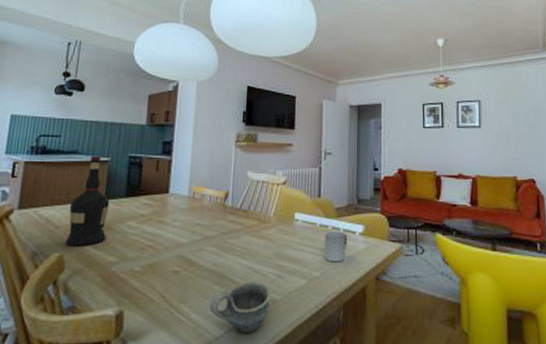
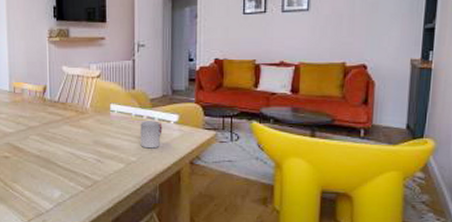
cup: present [209,280,271,333] -> none [38,164,92,207]

